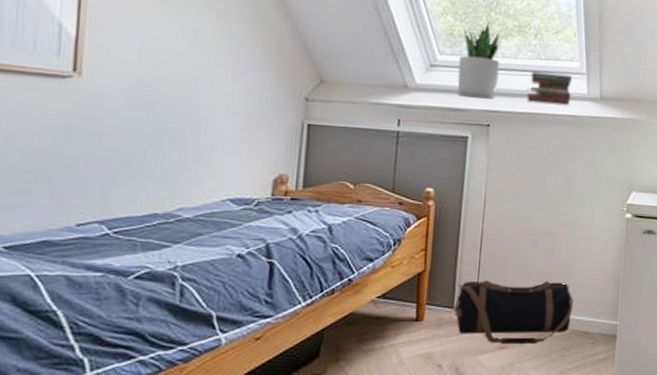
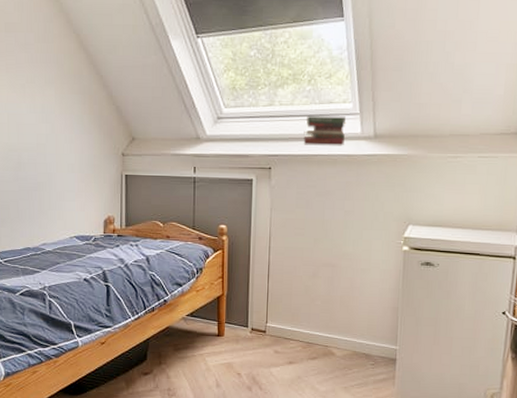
duffel bag: present [454,280,574,344] -> none [248,305,354,361]
planter: present [457,22,501,100] -> none [241,74,278,146]

